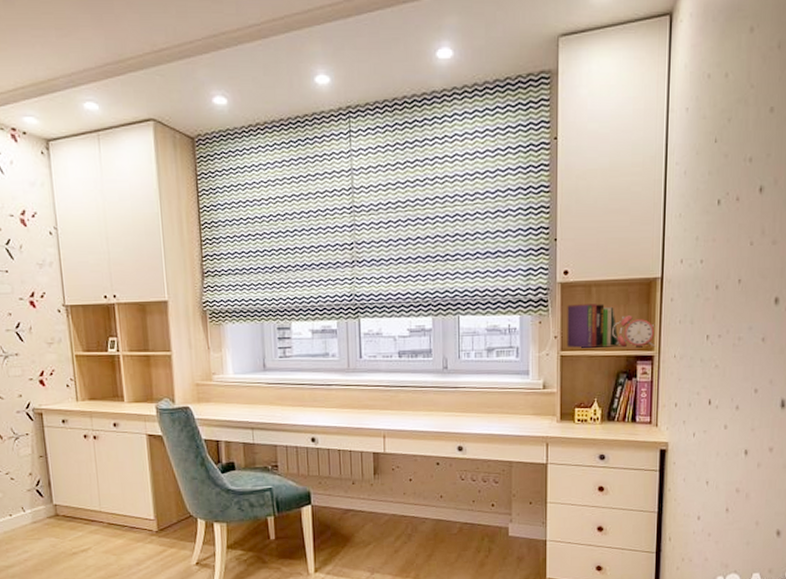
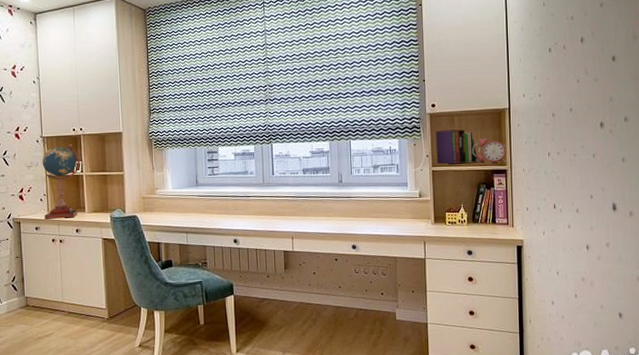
globe: none [66,315,115,411] -> present [42,144,80,220]

